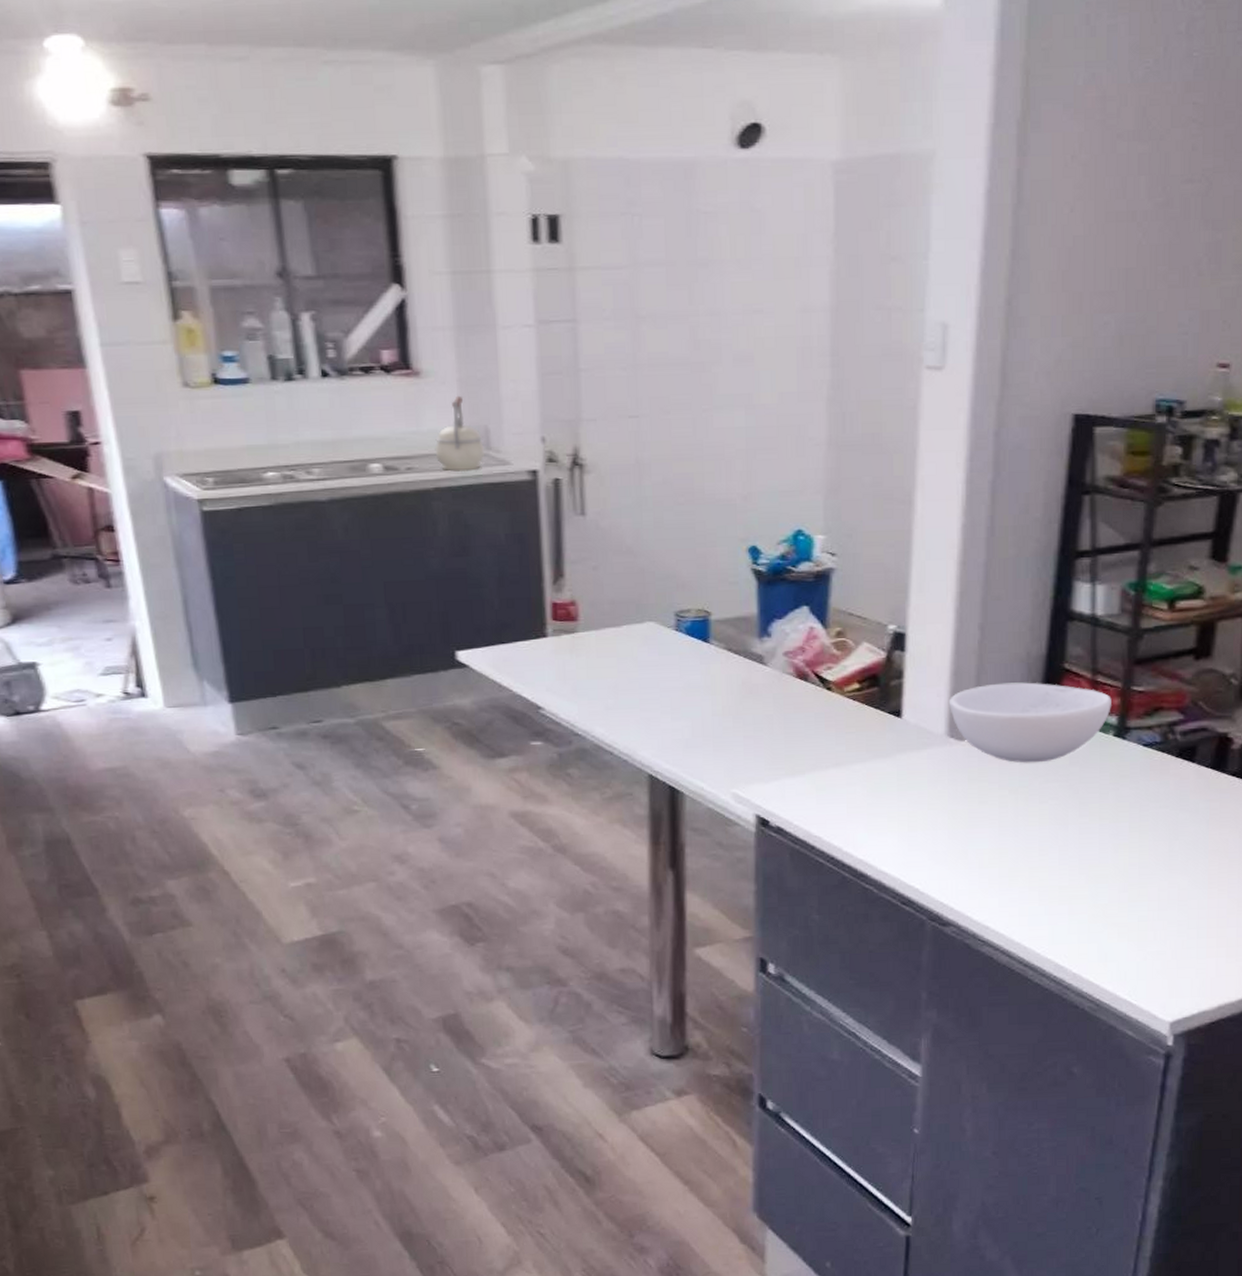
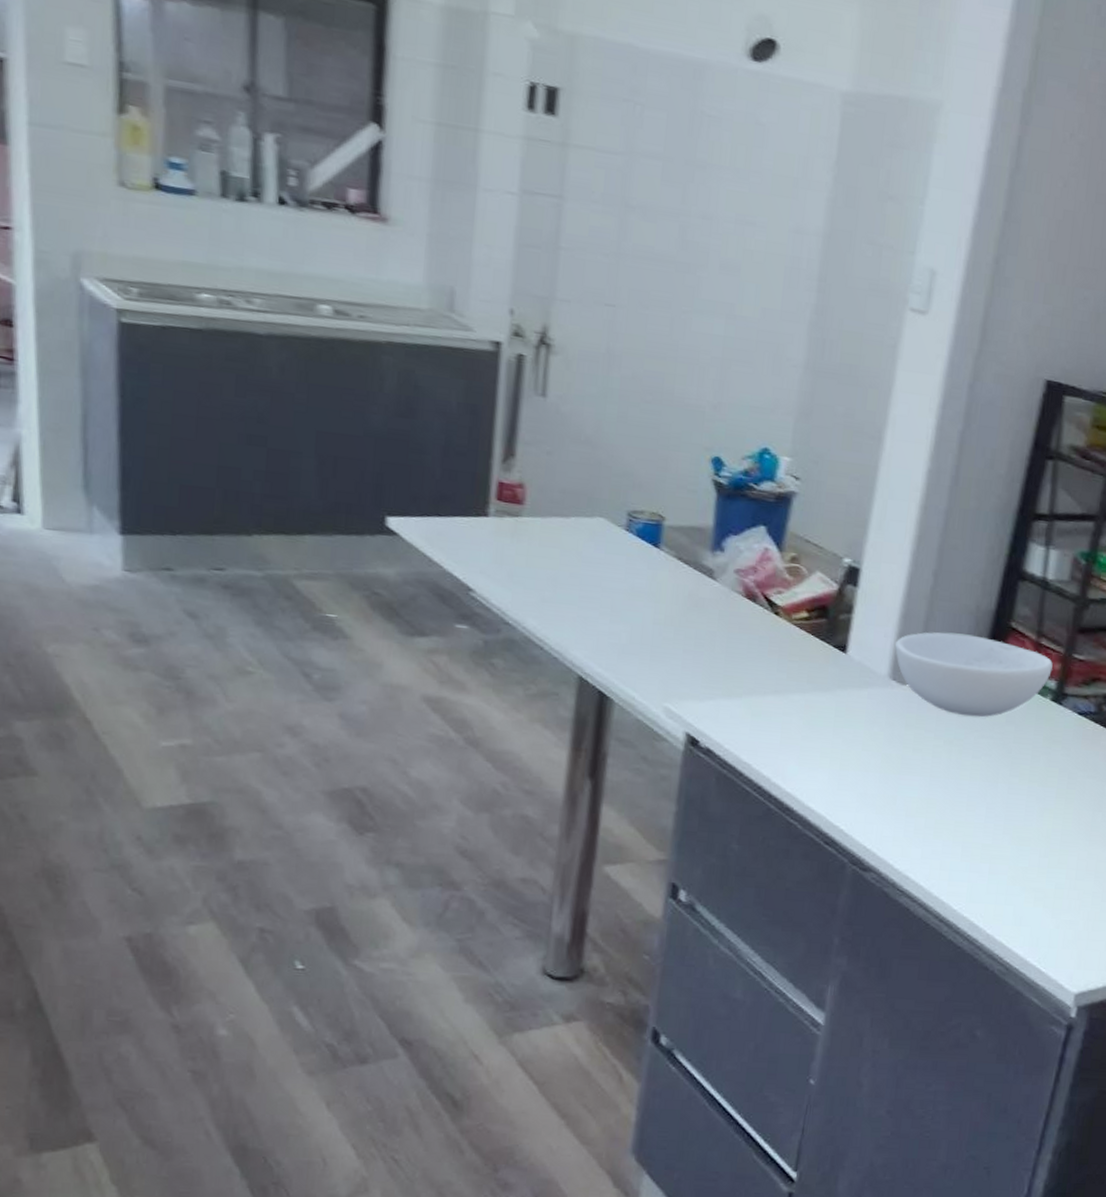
kettle: present [435,395,485,473] -> none [392,250,448,331]

